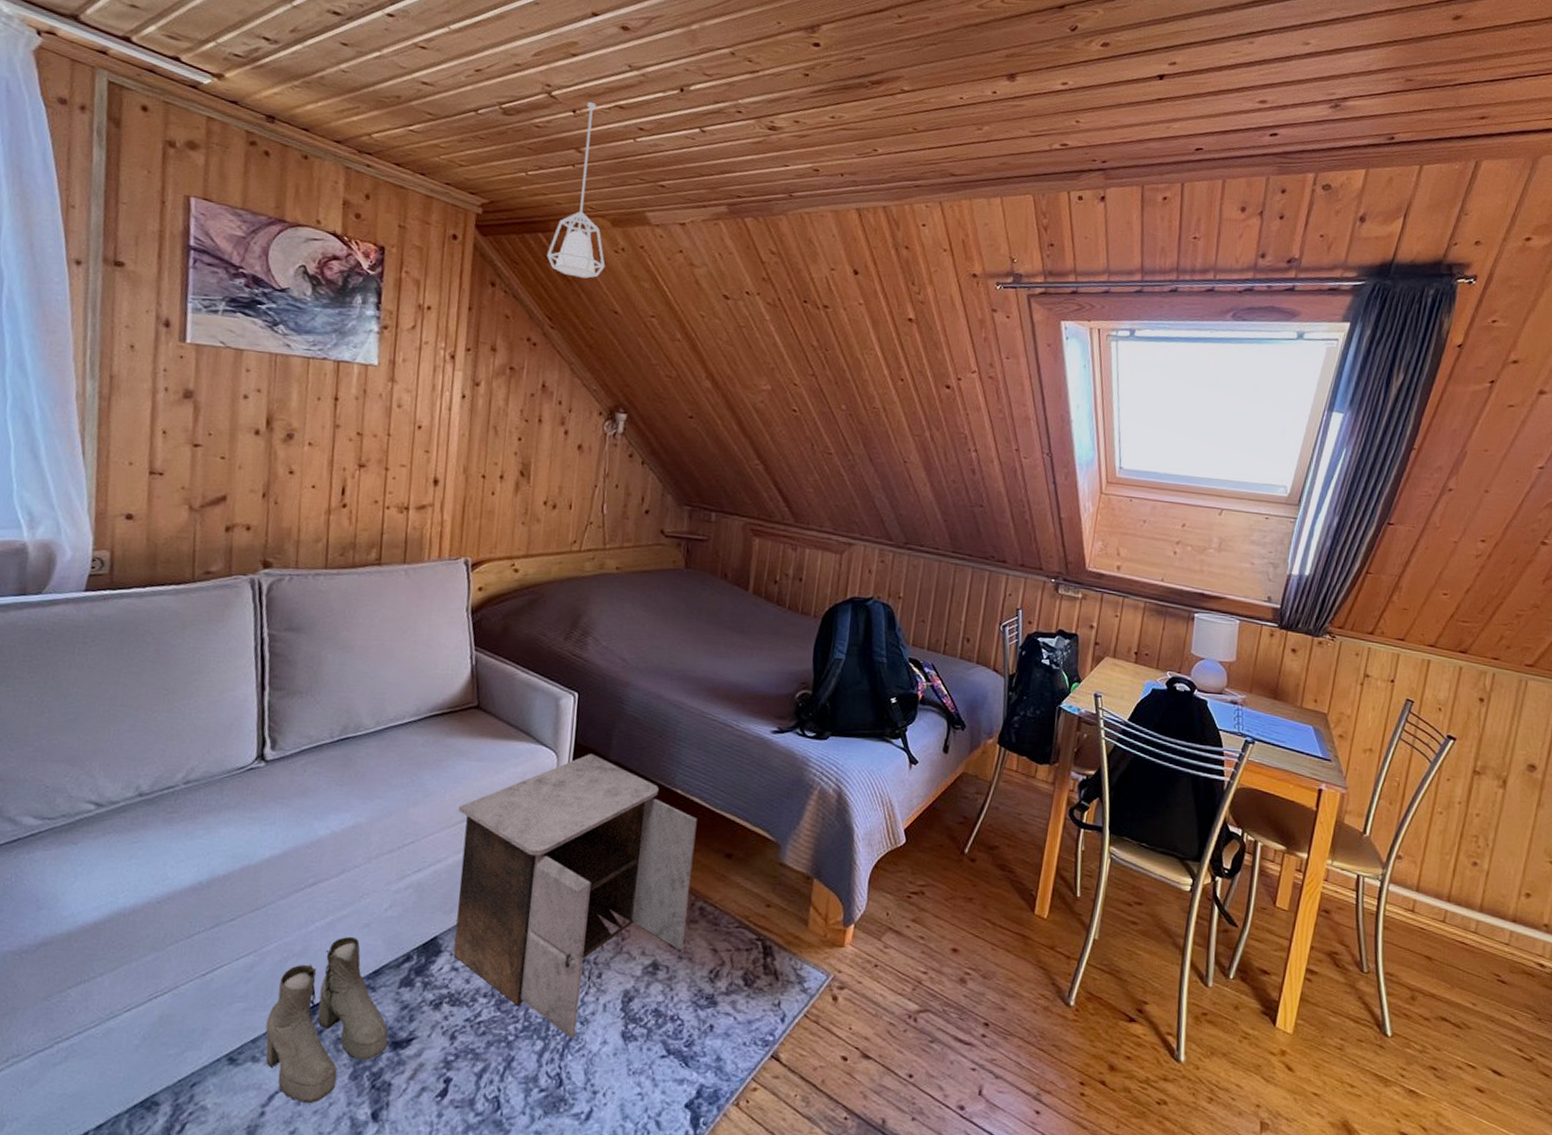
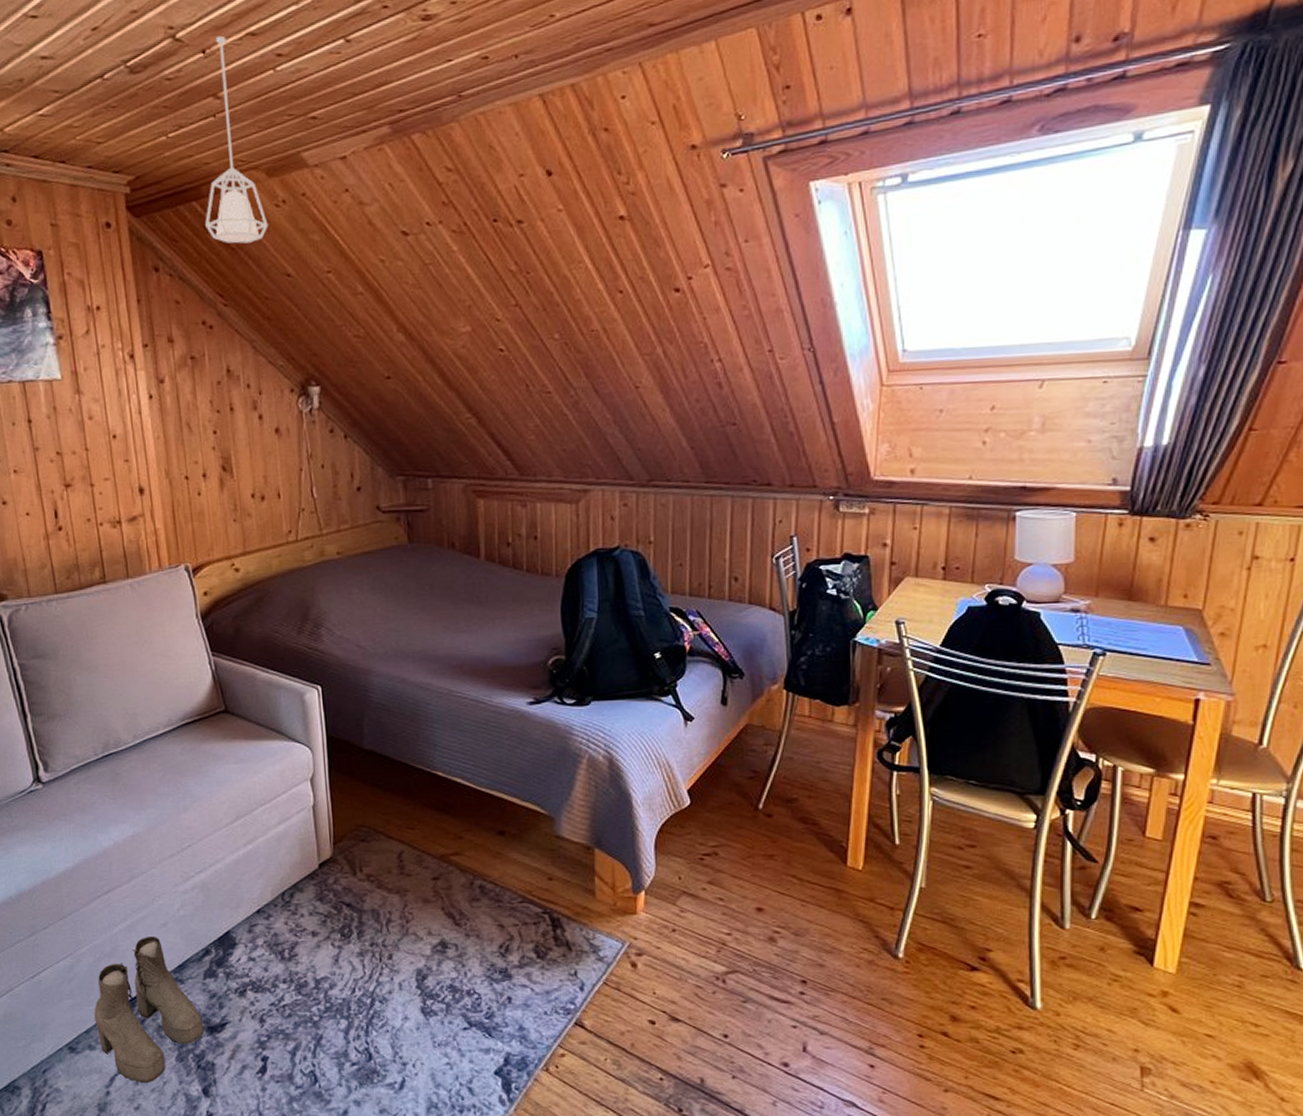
nightstand: present [453,754,697,1040] -> none [225,745,469,1017]

